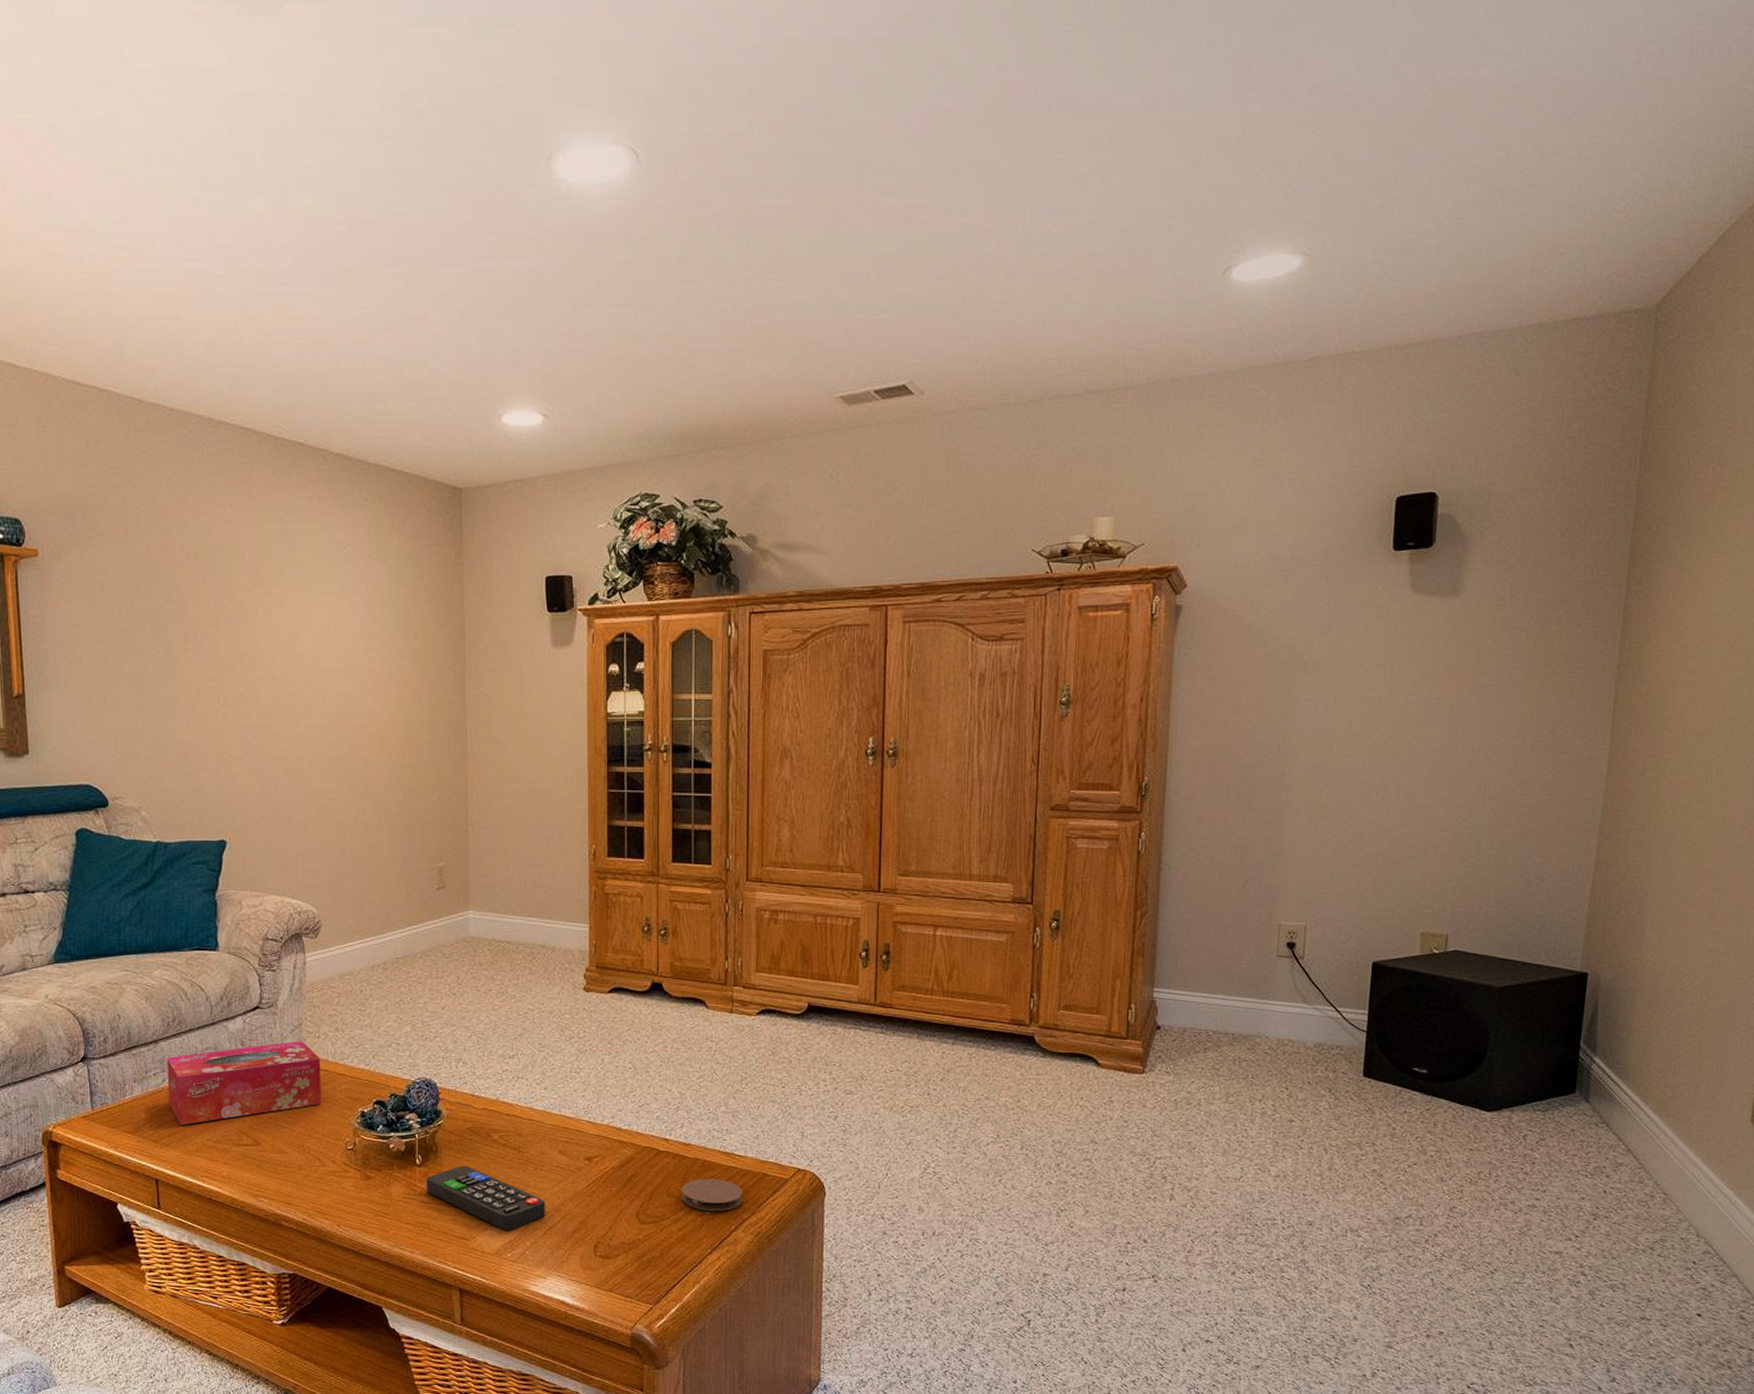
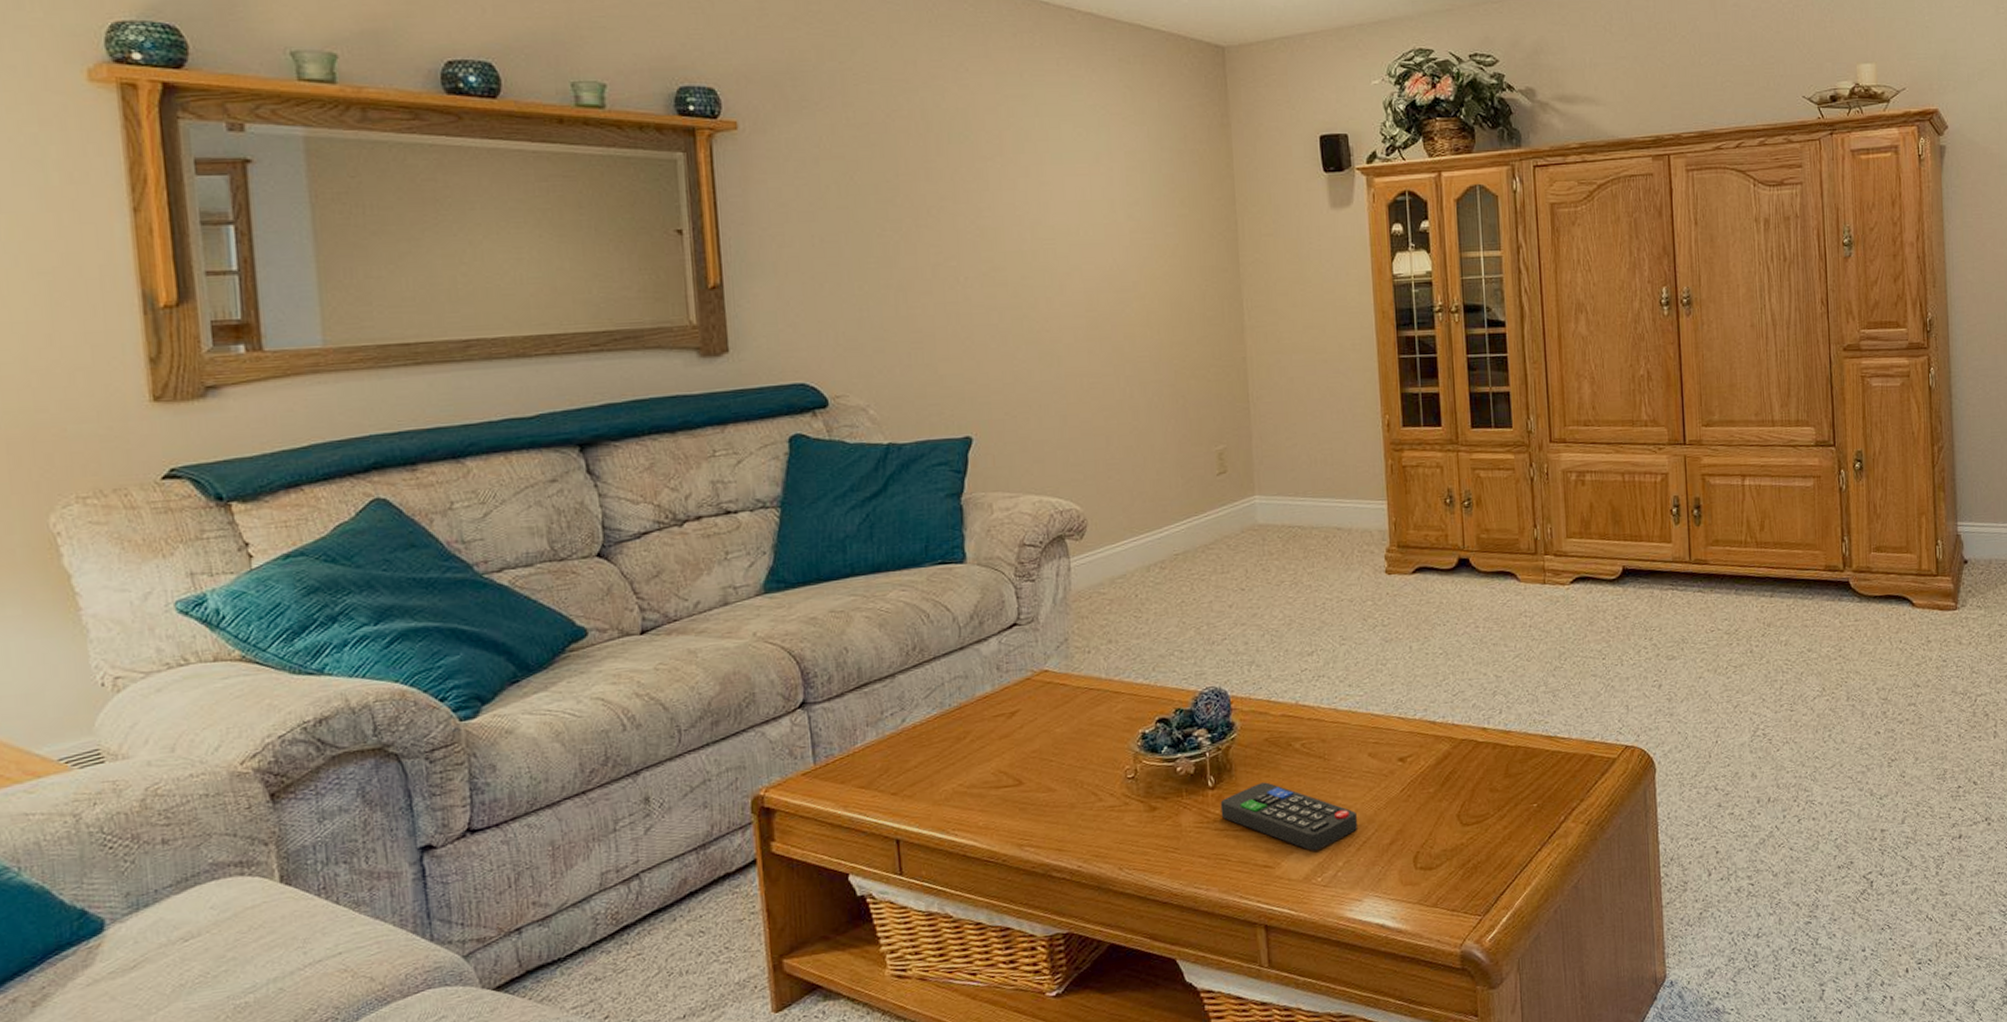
tissue box: present [166,1041,322,1125] -> none [906,658,1095,771]
coaster: present [682,1179,742,1211] -> none [1505,766,1570,803]

